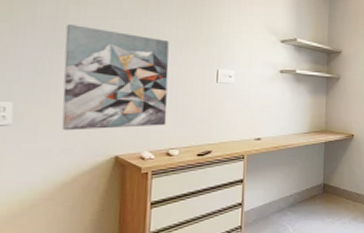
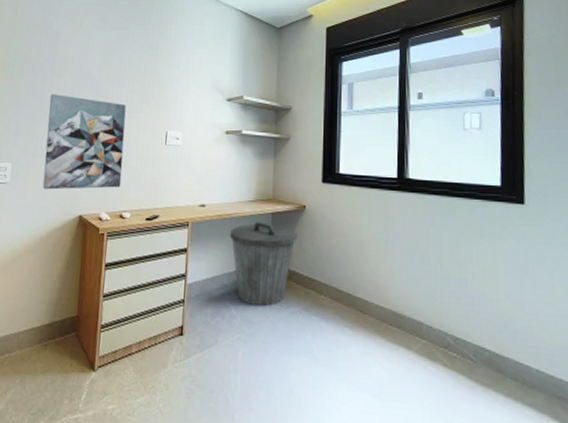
trash can: none [286,151,347,222] -> present [230,222,298,307]

